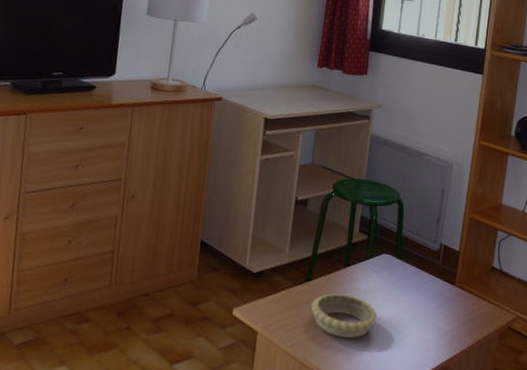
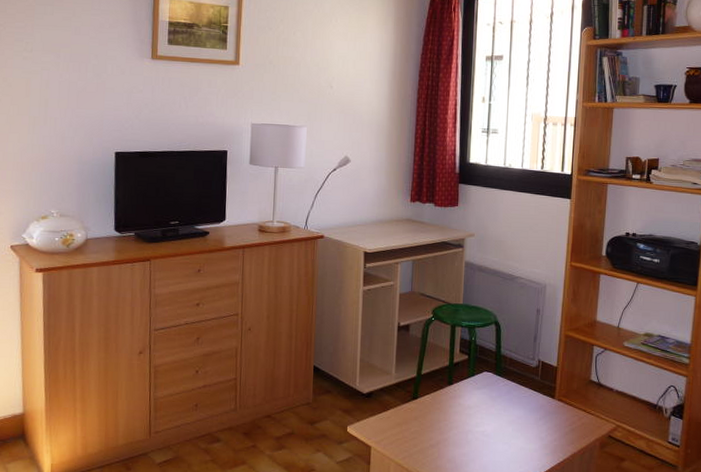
decorative bowl: present [311,293,378,338] -> none [419,410,482,450]

